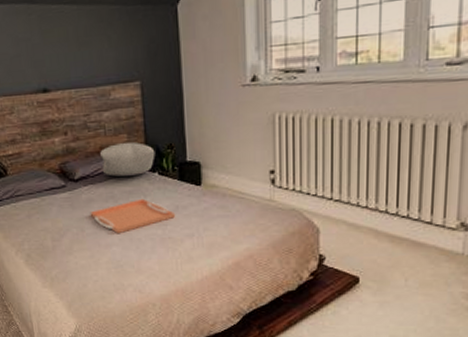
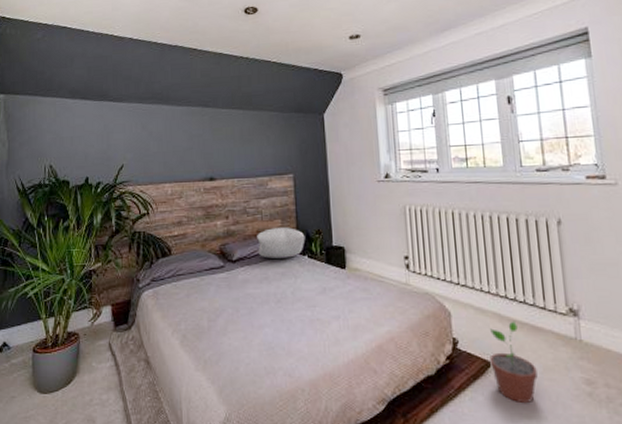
serving tray: present [90,198,176,234] -> none [245,280,324,315]
potted plant: none [359,236,412,317] -> present [490,321,538,404]

